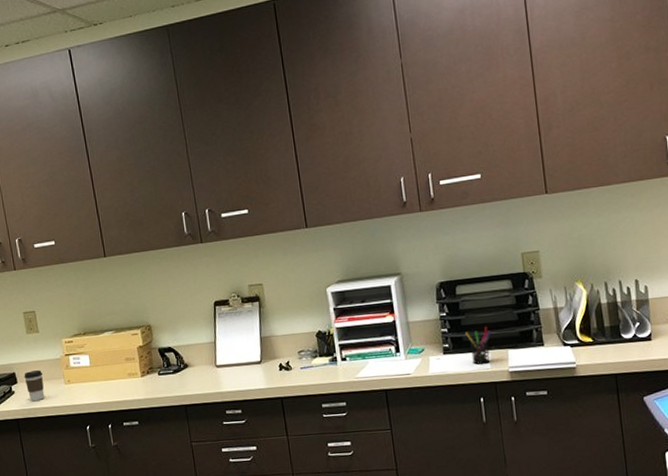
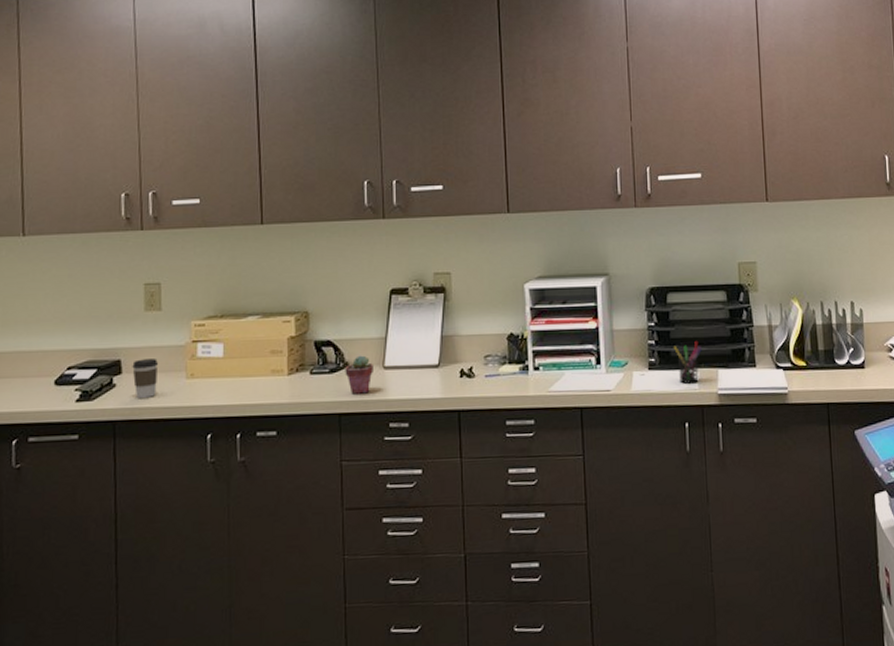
potted succulent: none [185,357,208,389] -> present [345,355,373,394]

